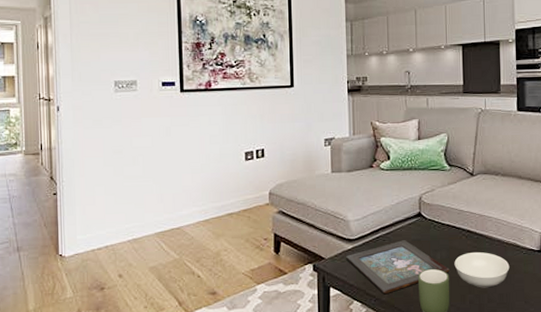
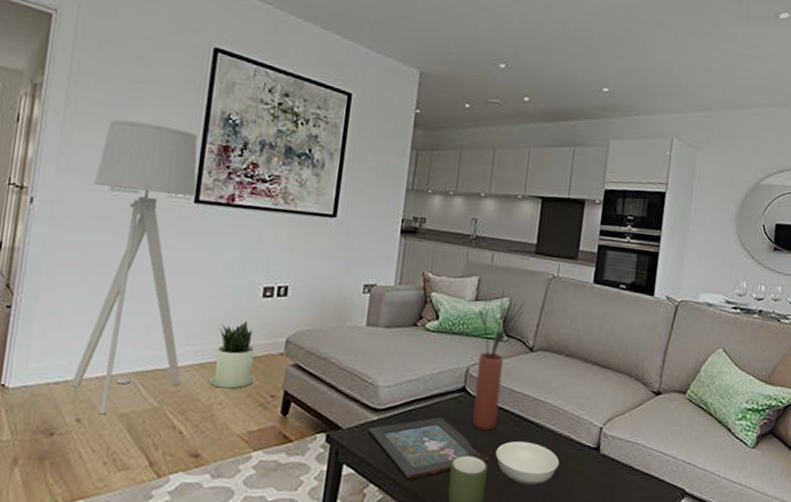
floor lamp: none [101,34,192,269] -> present [71,119,197,415]
planter: none [214,181,249,238] -> present [208,321,256,389]
vase: none [422,127,461,247] -> present [472,289,526,431]

